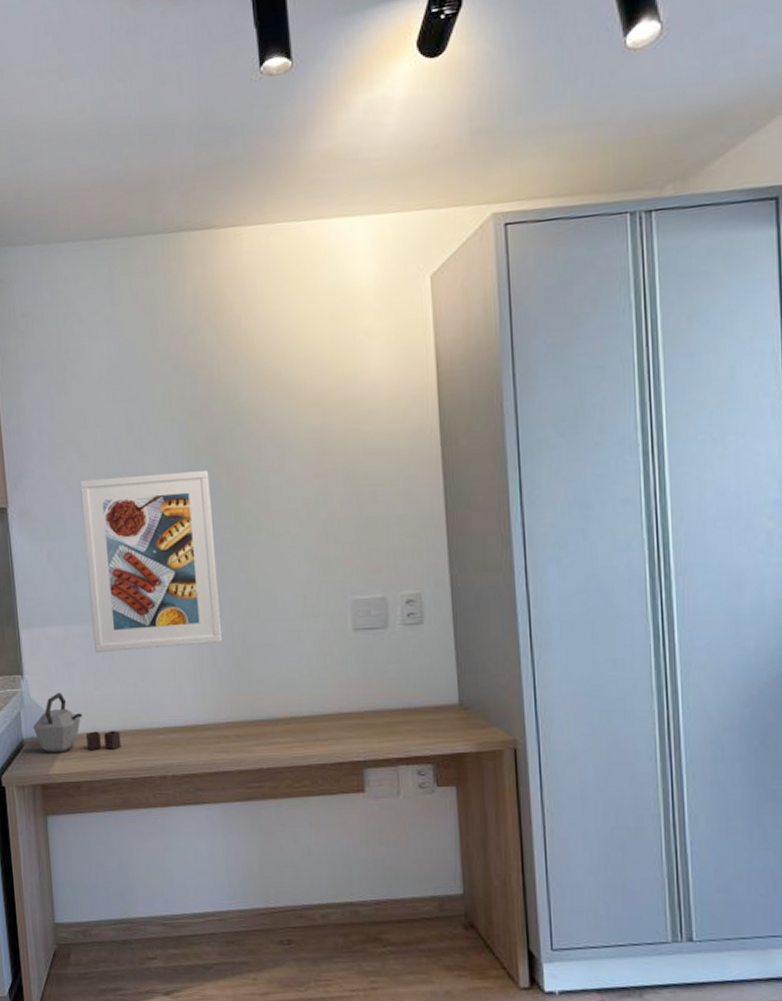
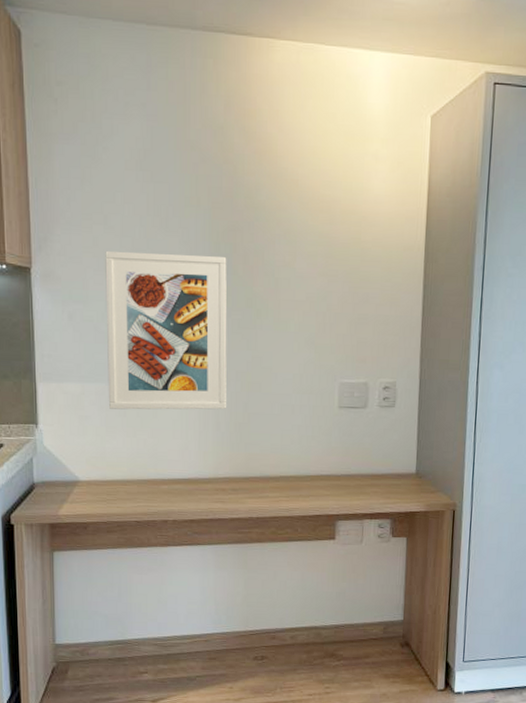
kettle: present [33,693,121,752] -> none [45,443,128,496]

